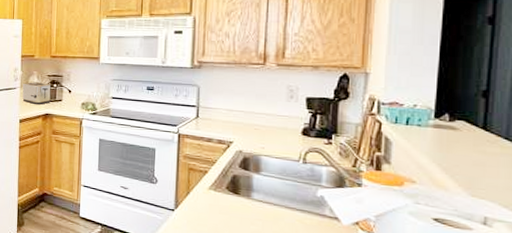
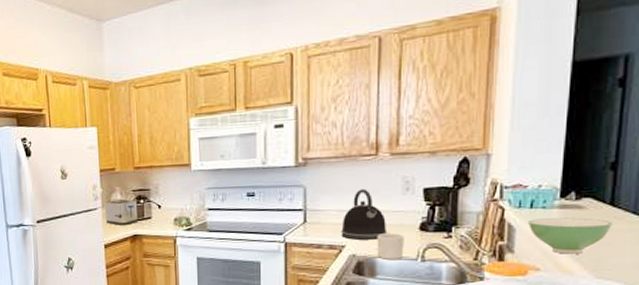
kettle: none [230,93,272,140] -> present [341,189,387,241]
mug: none [262,134,287,159] -> present [377,233,404,259]
bowl: none [403,135,487,171] -> present [527,217,614,254]

